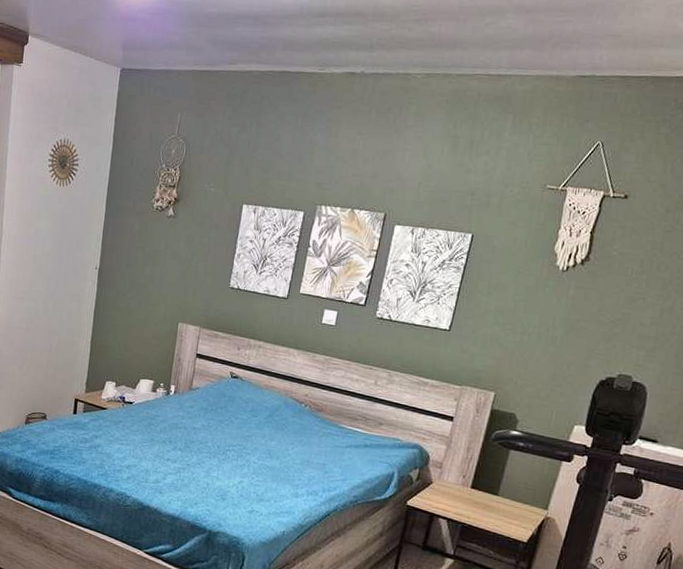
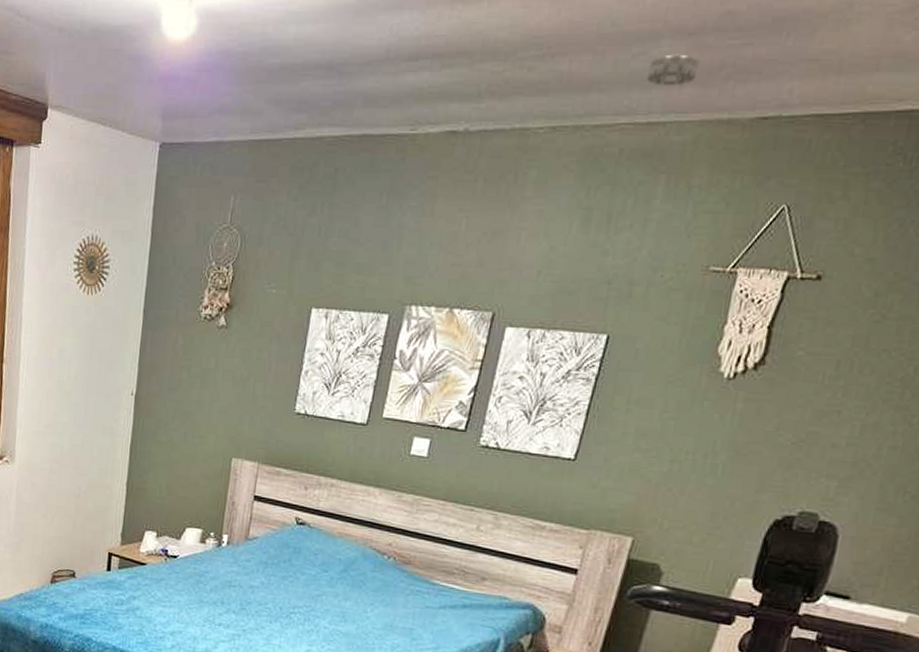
smoke detector: none [496,25,535,49] -> present [646,54,700,86]

